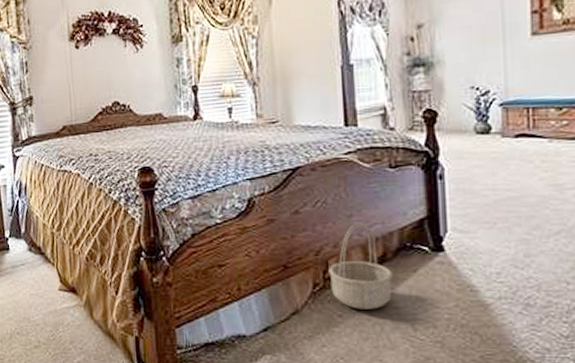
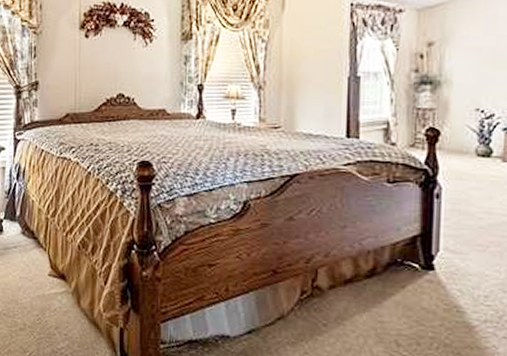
basket: present [328,223,393,310] -> none [317,234,381,322]

